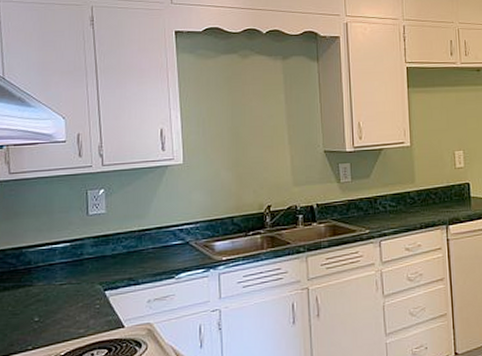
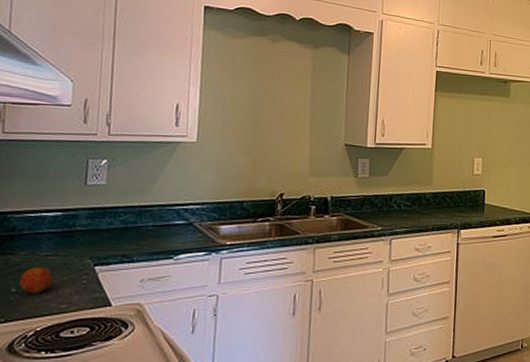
fruit: none [41,292,68,321] -> present [20,263,52,293]

